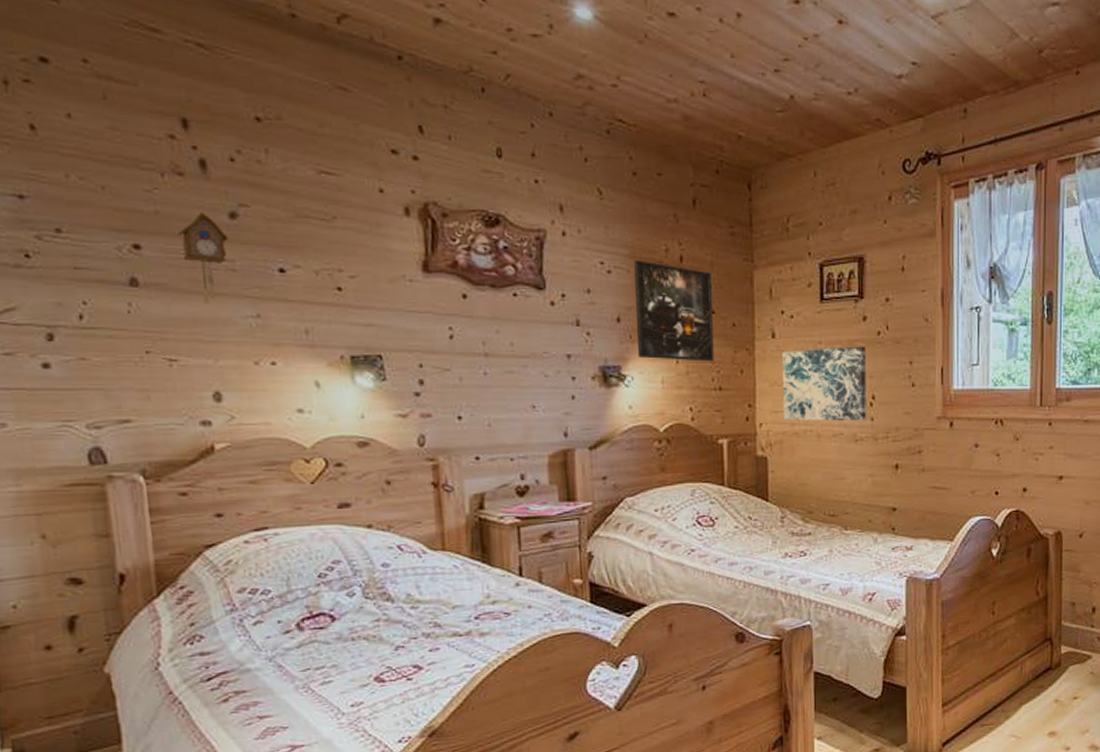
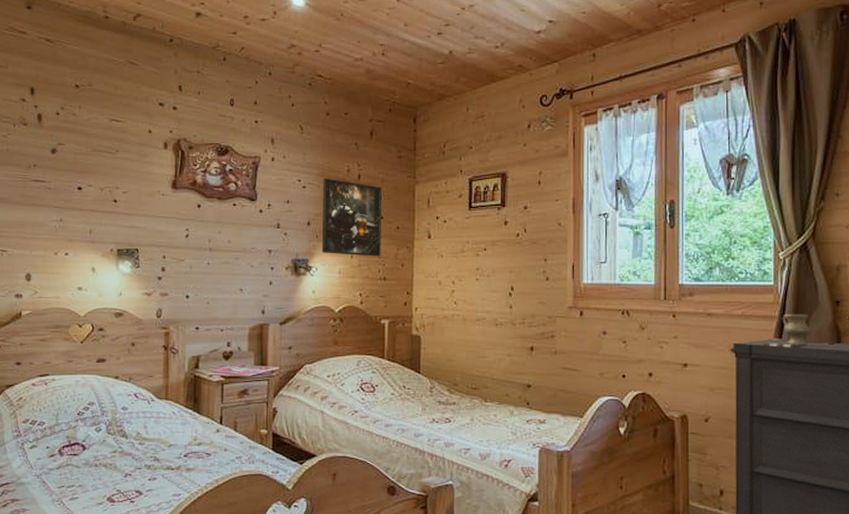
cuckoo clock: present [178,211,228,305] -> none [19,149,49,212]
wall art: present [781,345,867,421] -> none [435,245,506,308]

